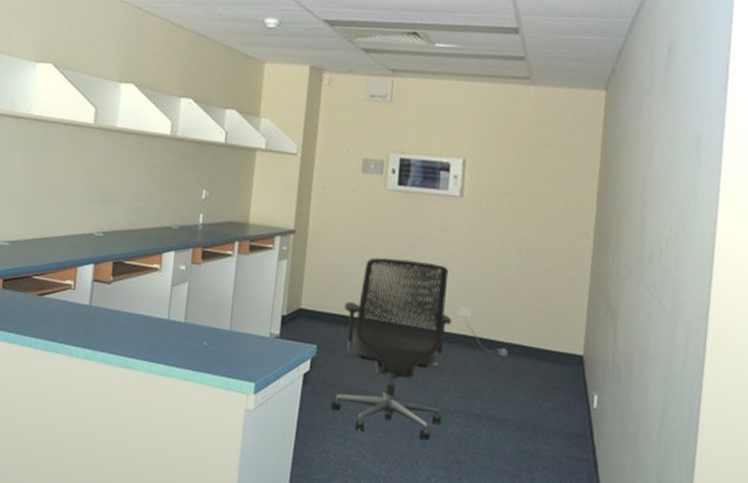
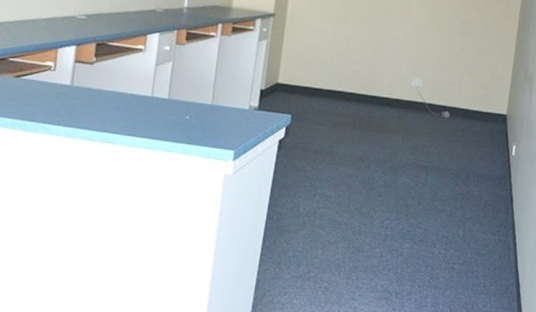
office chair: present [330,257,452,440] -> none [301,37,407,190]

